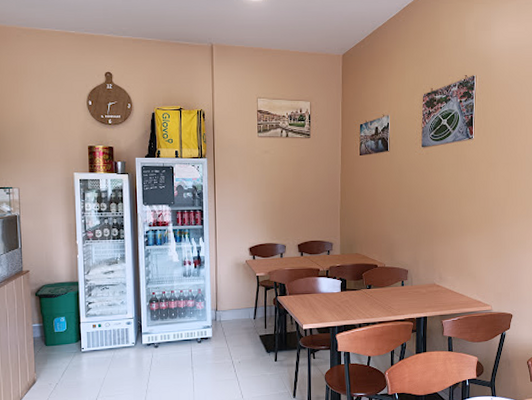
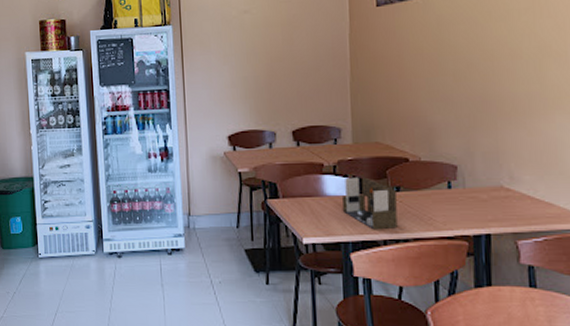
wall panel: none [331,279,369,317] -> present [342,177,398,230]

